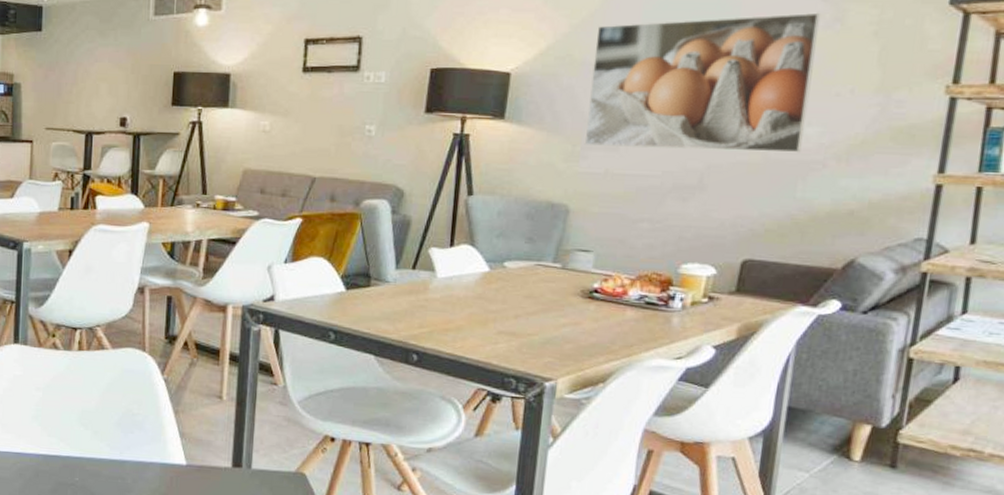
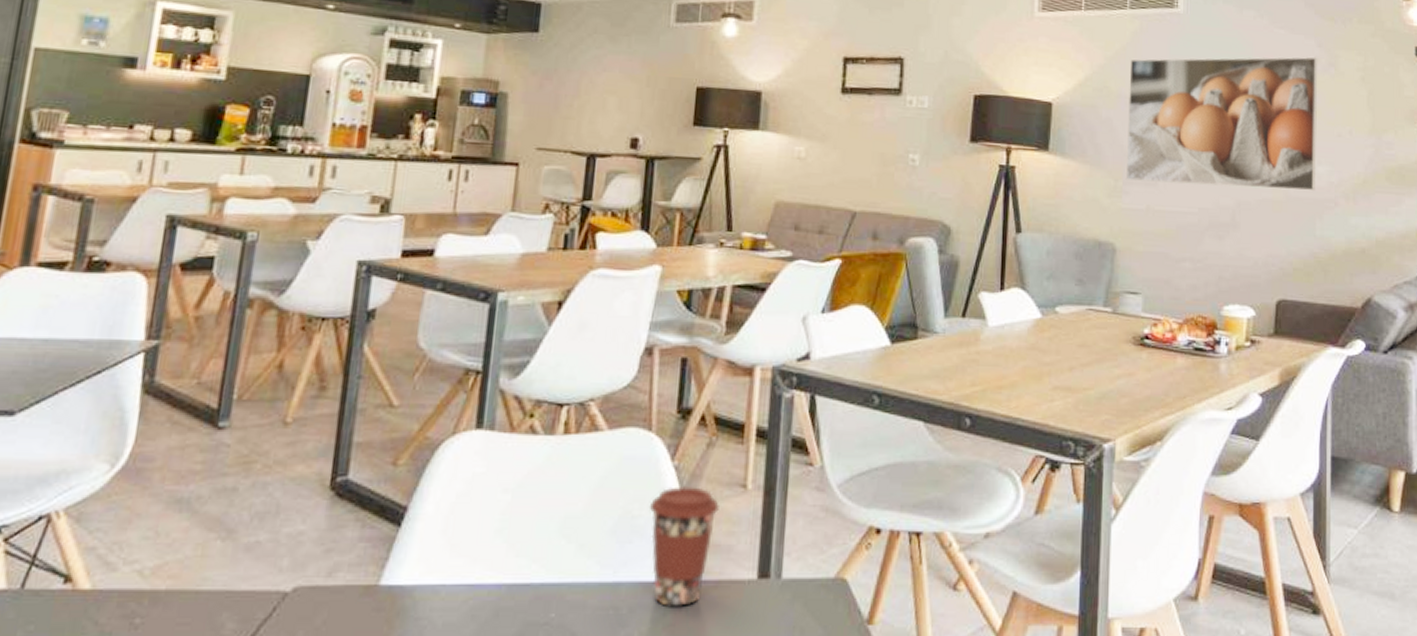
coffee cup: none [145,394,200,483] -> present [649,486,719,608]

